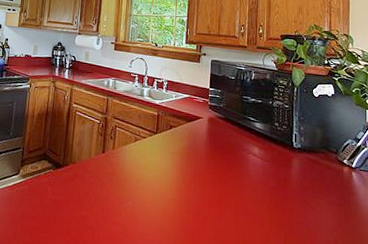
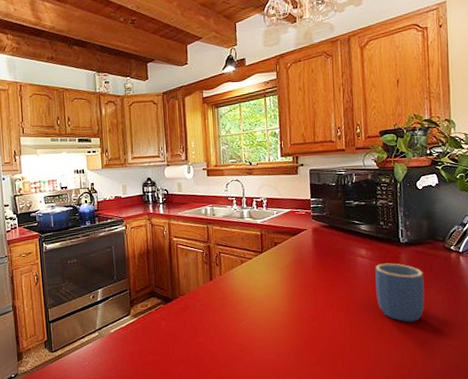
mug: none [265,165,315,234] -> present [375,263,425,322]

